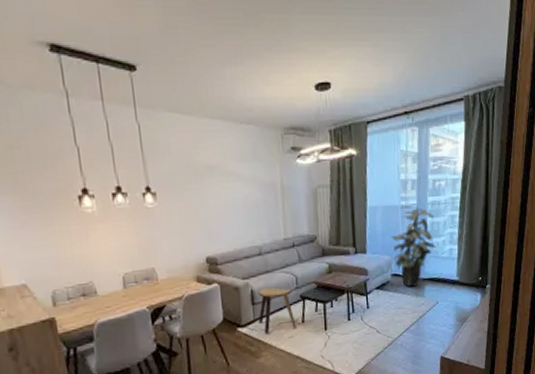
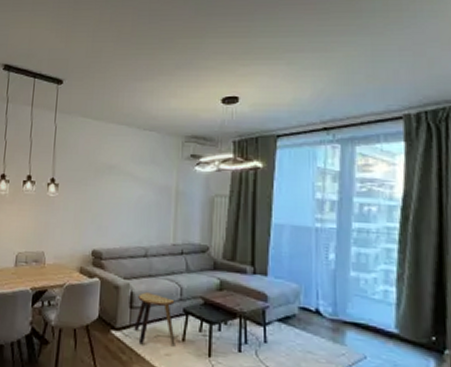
indoor plant: present [391,205,436,287] -> none [300,228,364,329]

